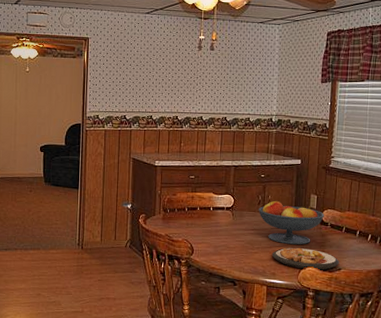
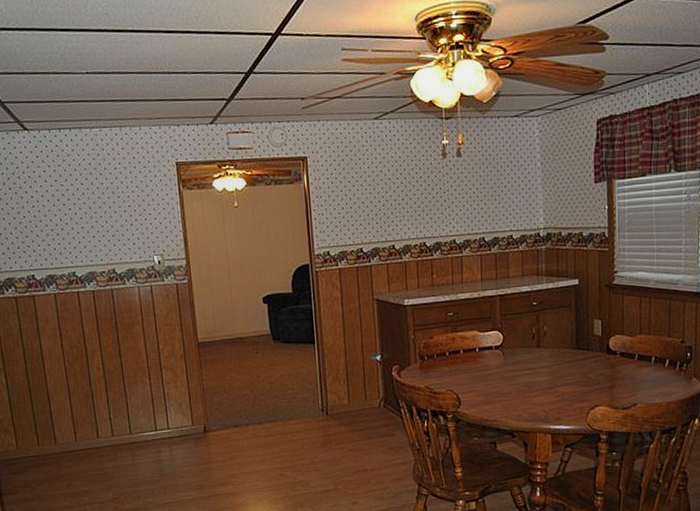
fruit bowl: present [258,200,324,245] -> none [532,331,612,382]
plate: present [271,247,340,270] -> none [553,384,635,410]

